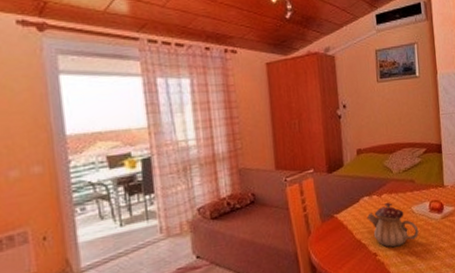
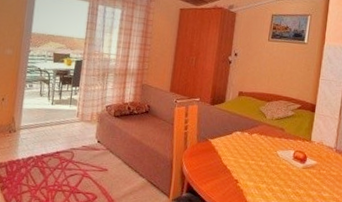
teapot: present [367,202,419,248] -> none [235,141,280,181]

